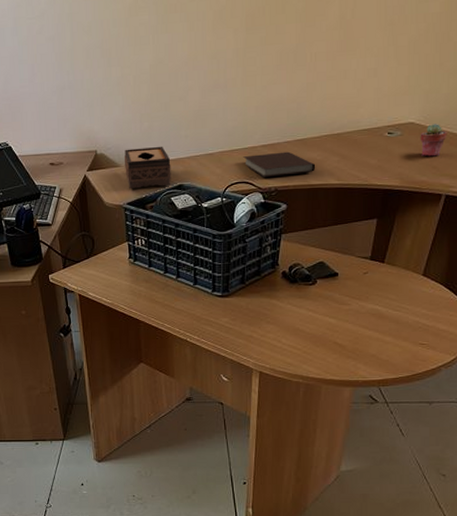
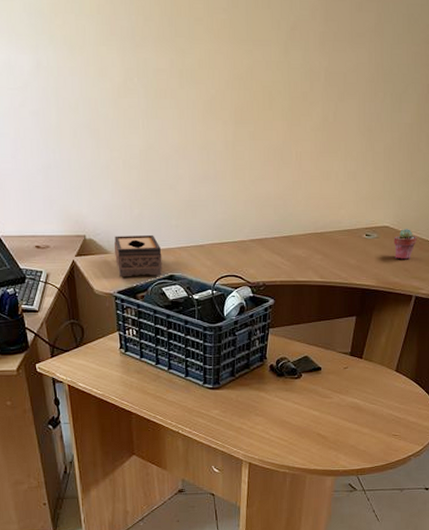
notebook: present [243,151,316,177] -> none [233,247,301,271]

